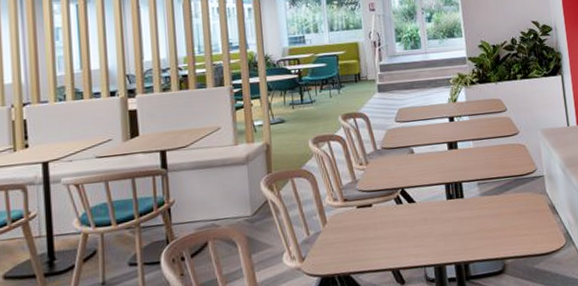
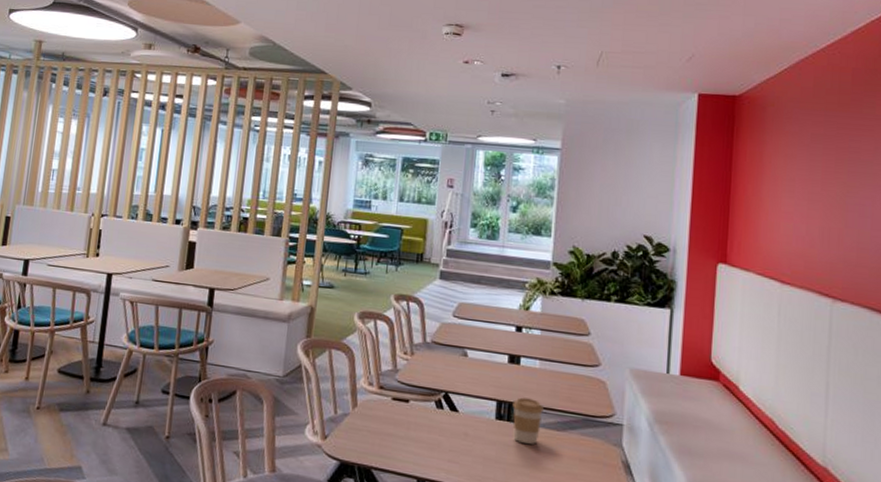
coffee cup: none [458,174,484,213] -> present [512,397,544,444]

